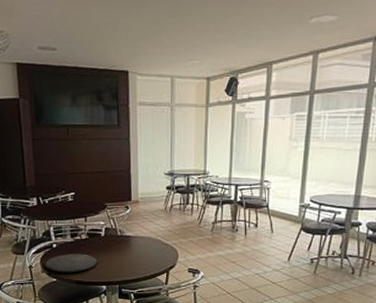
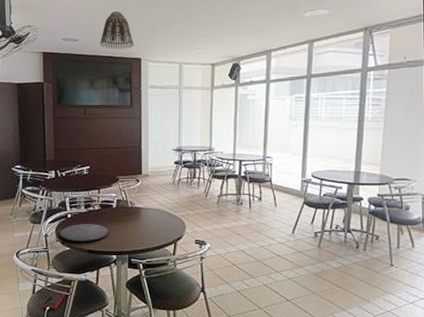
lamp shade: none [80,14,121,61] -> present [99,11,134,50]

